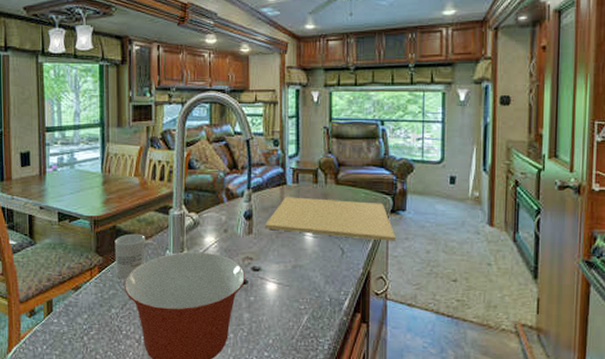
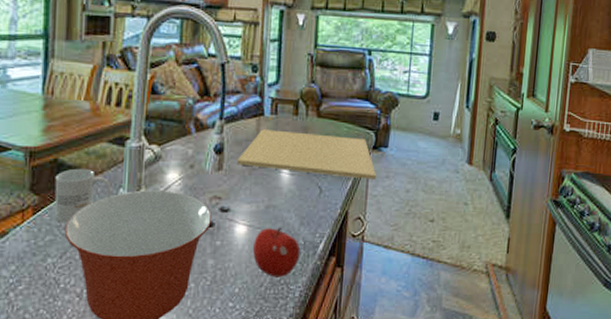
fruit: none [284,285,327,331] -> present [253,227,301,277]

